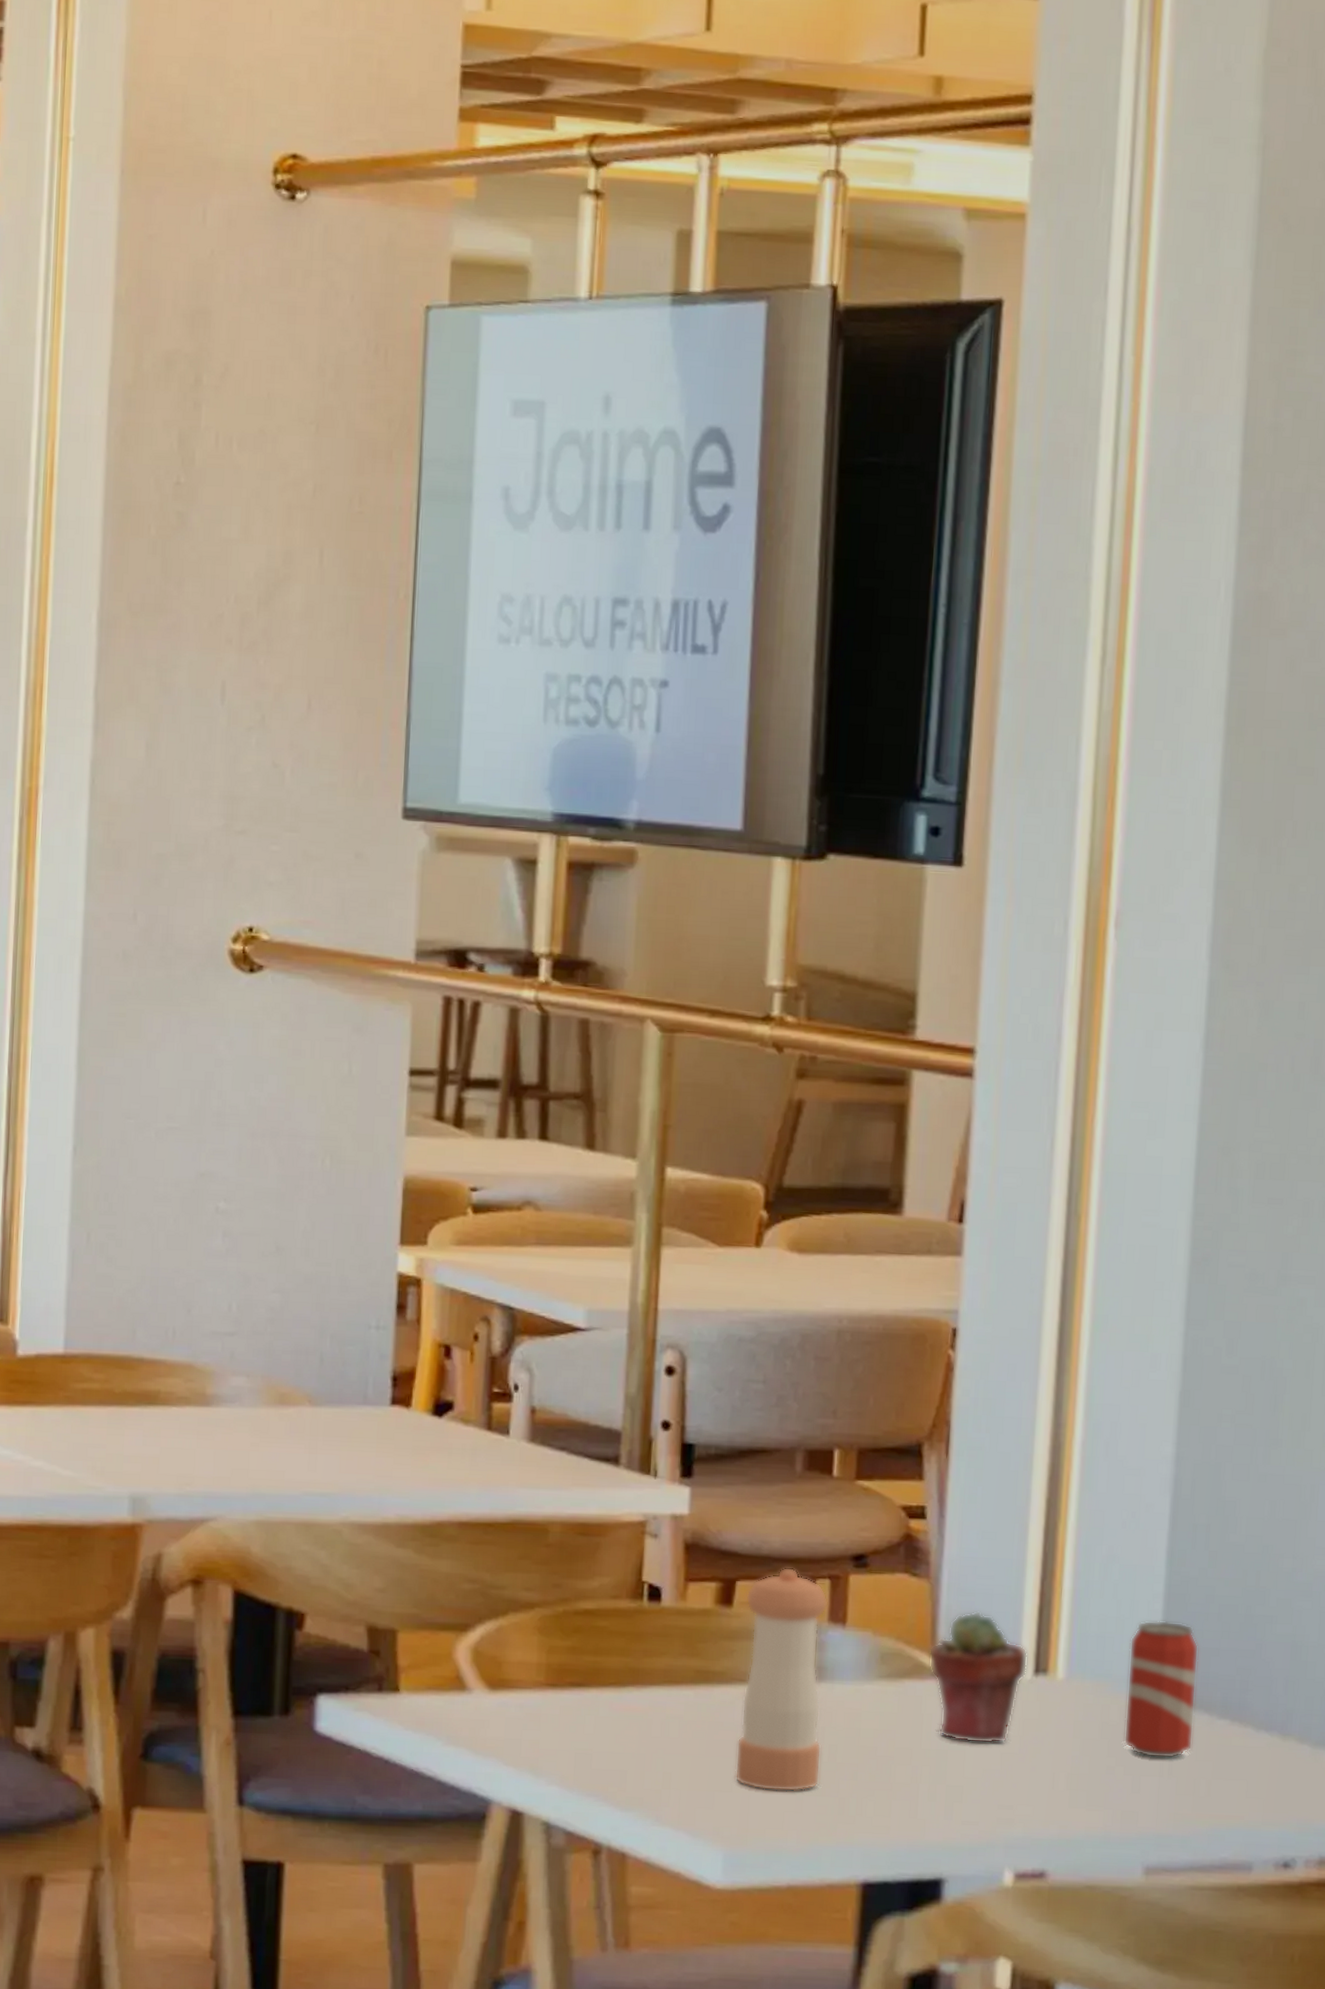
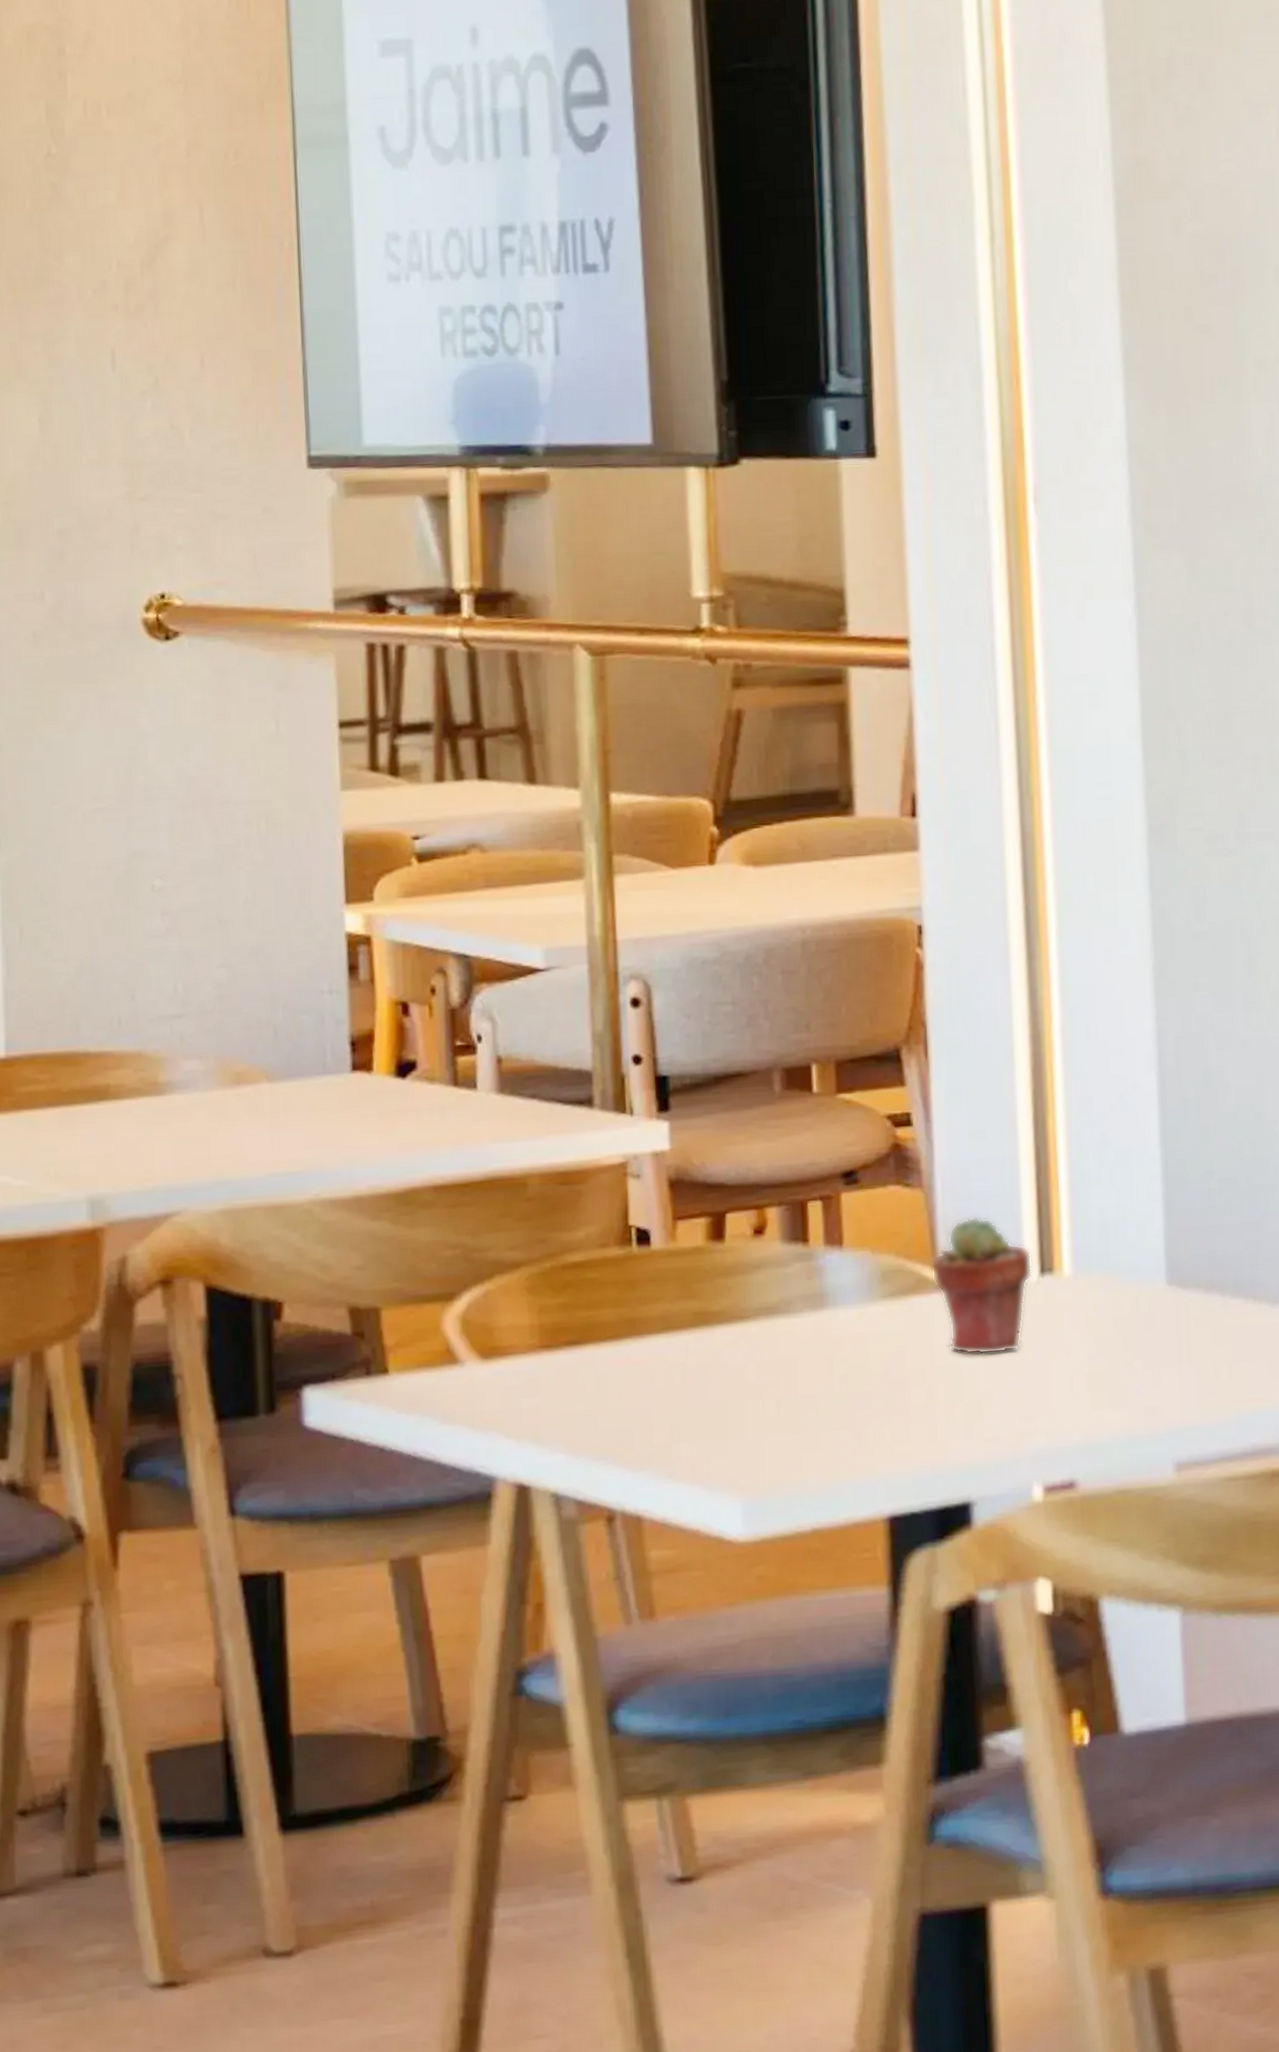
pepper shaker: present [734,1567,828,1792] -> none [737,1192,834,1432]
beverage can: present [1123,1620,1199,1759] -> none [1133,1202,1209,1348]

